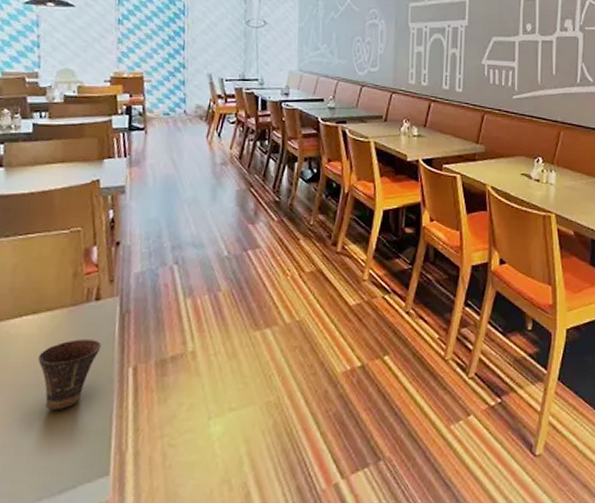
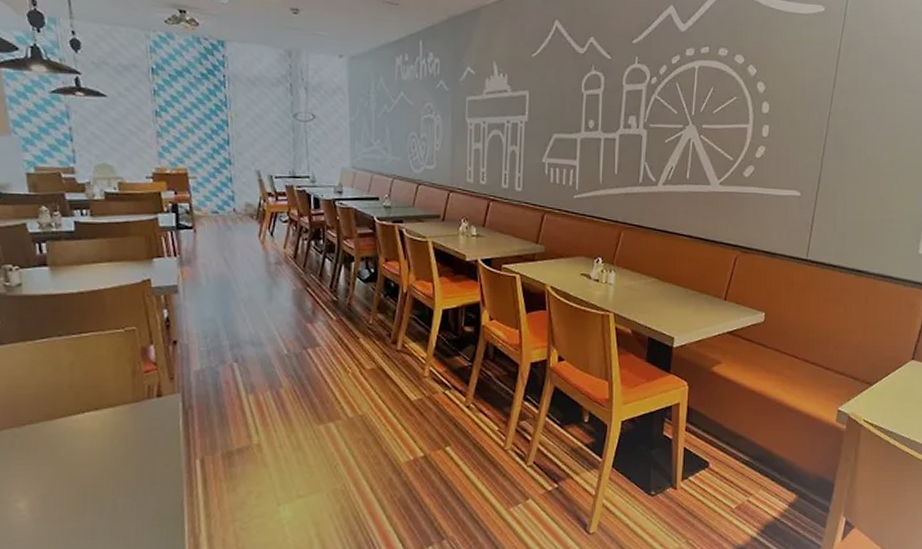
cup: present [38,339,102,411] -> none [105,434,167,499]

